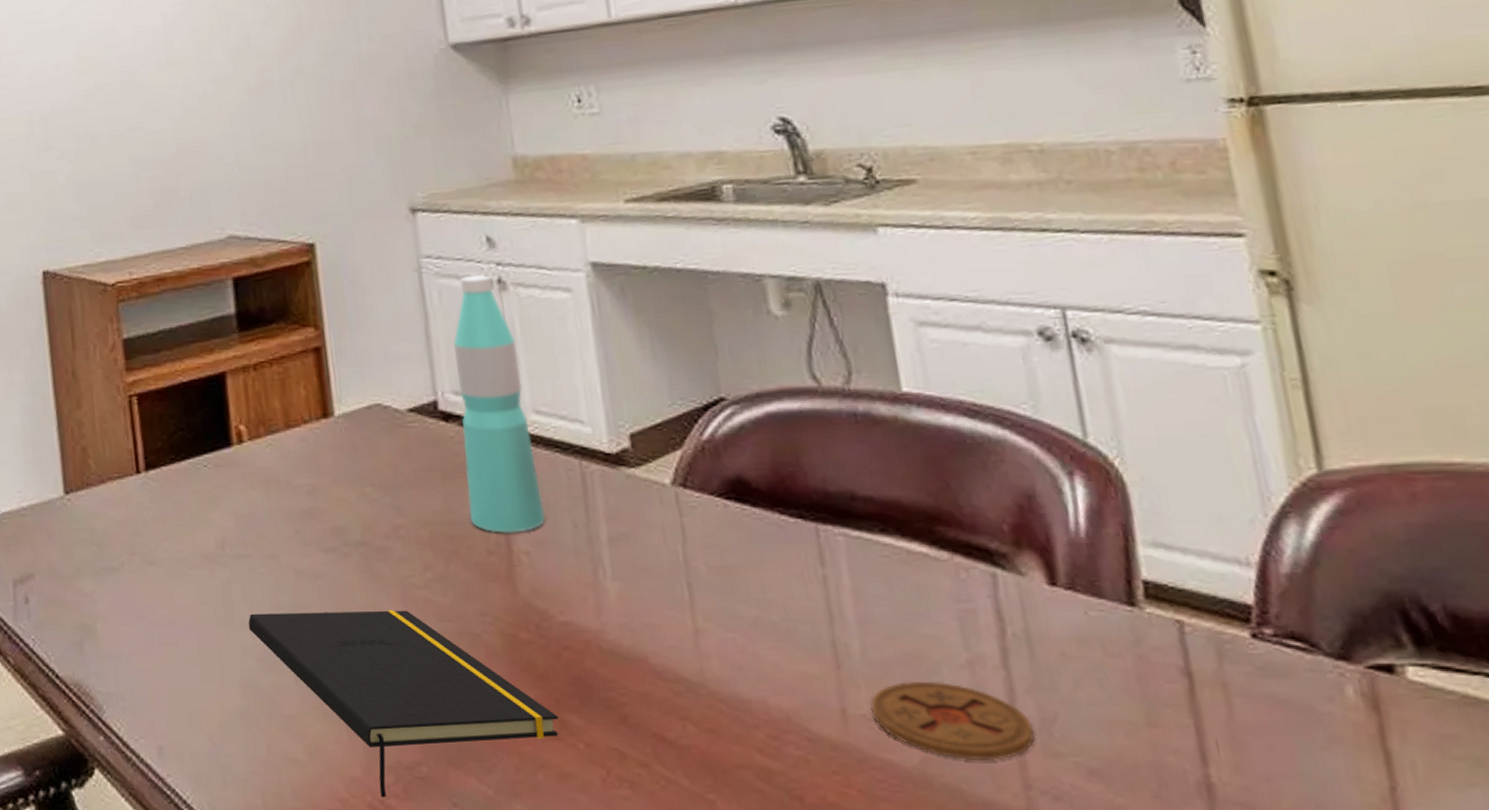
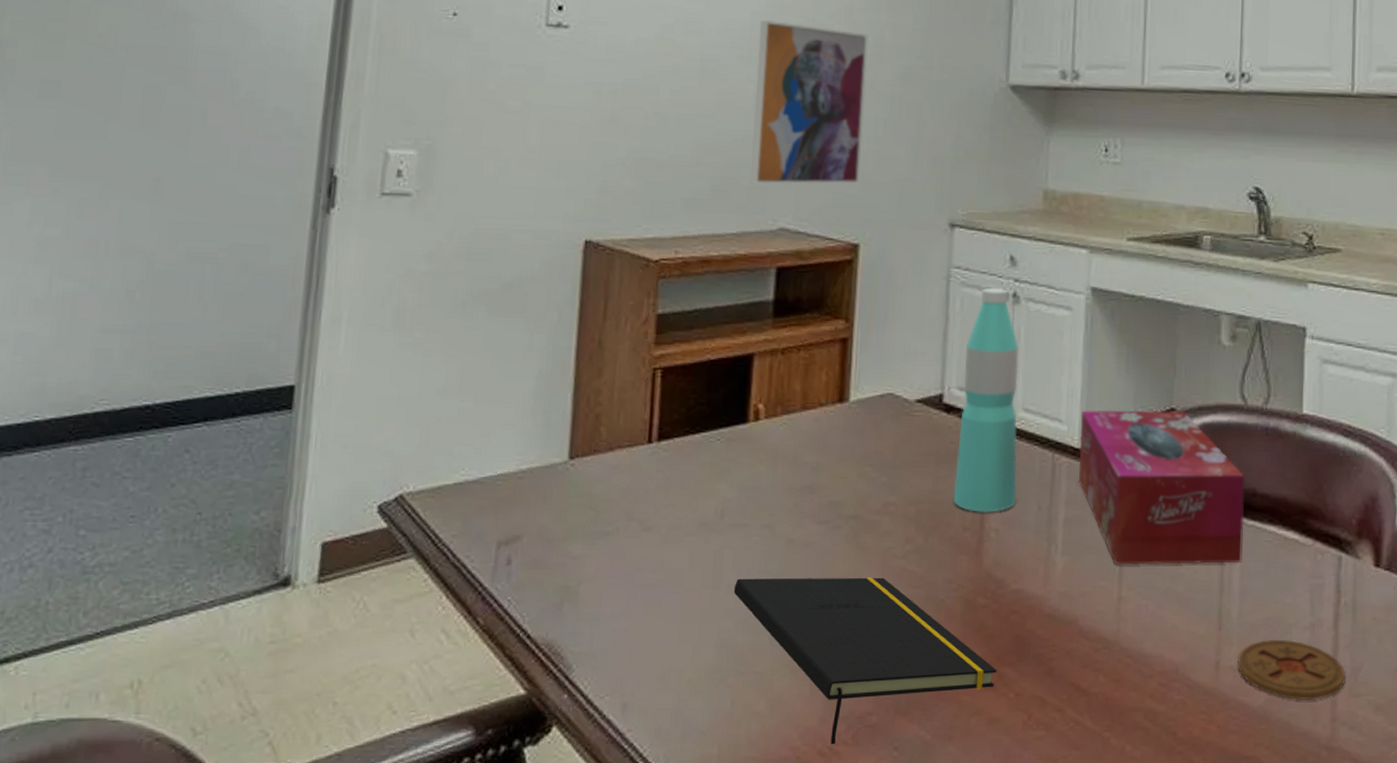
wall art: none [171,15,303,195] -> present [750,19,868,185]
tissue box: none [606,399,853,590] -> present [1079,409,1245,565]

